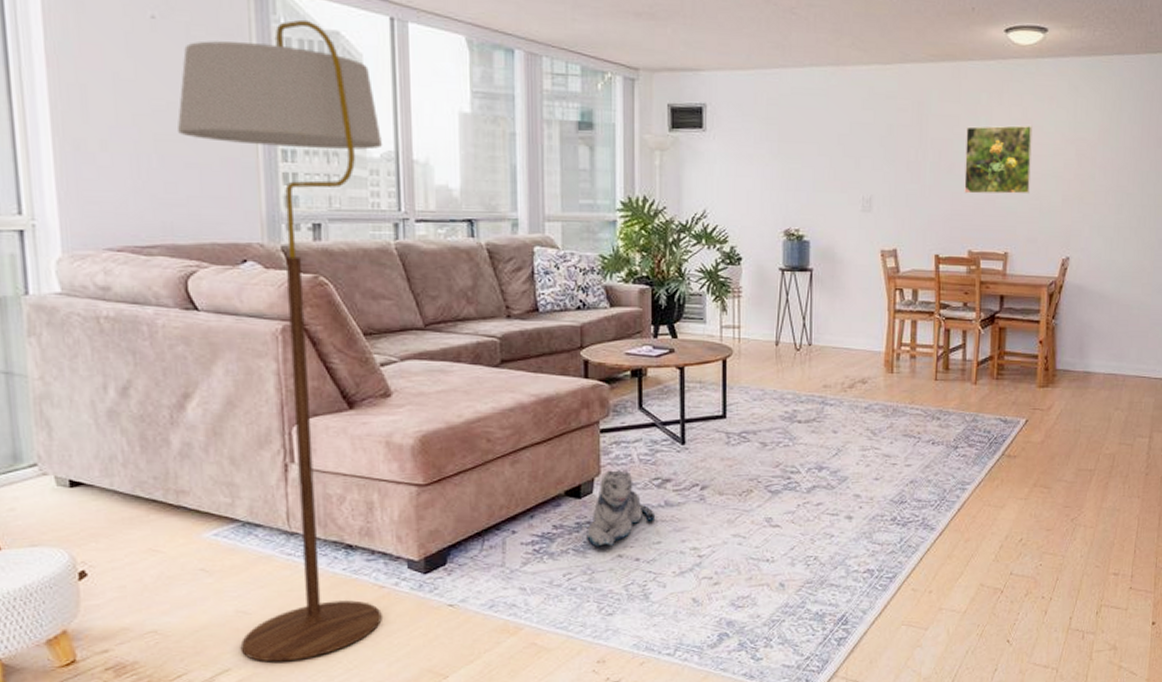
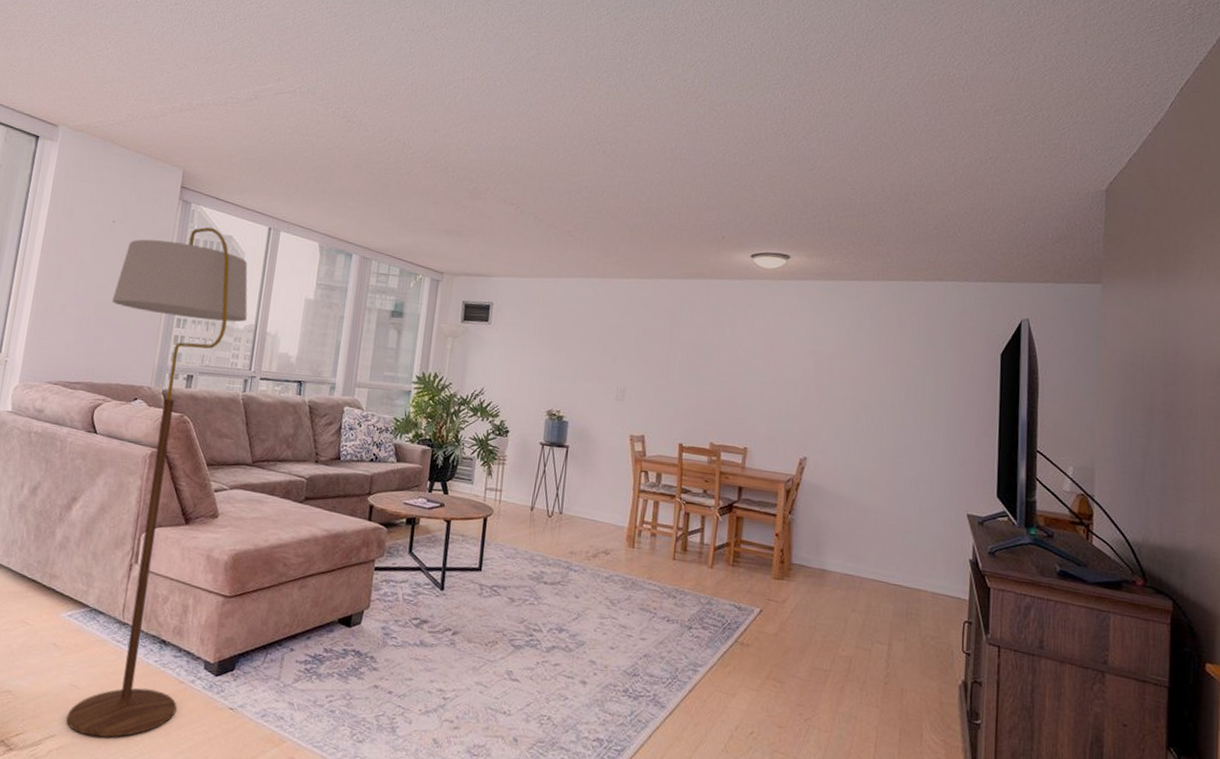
plush toy: present [587,470,656,547] -> none [350,605,411,675]
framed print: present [964,125,1033,194] -> none [708,334,774,397]

